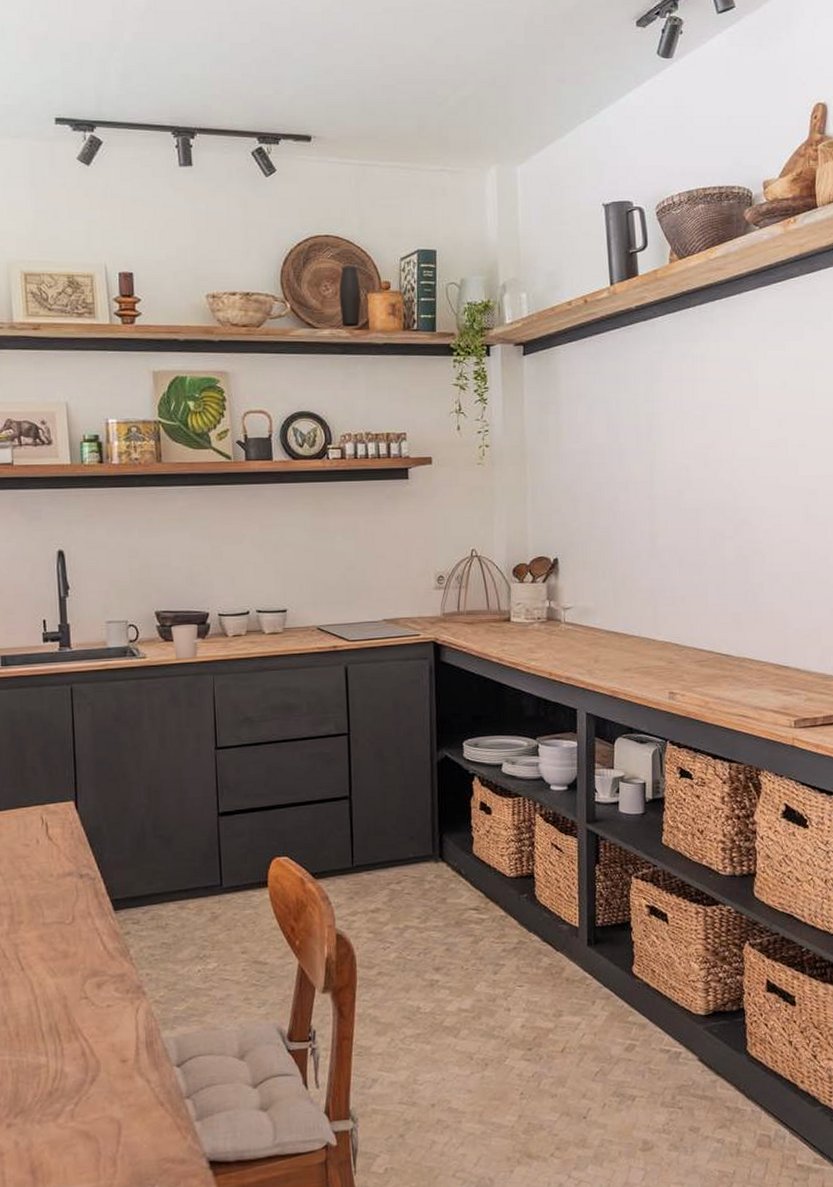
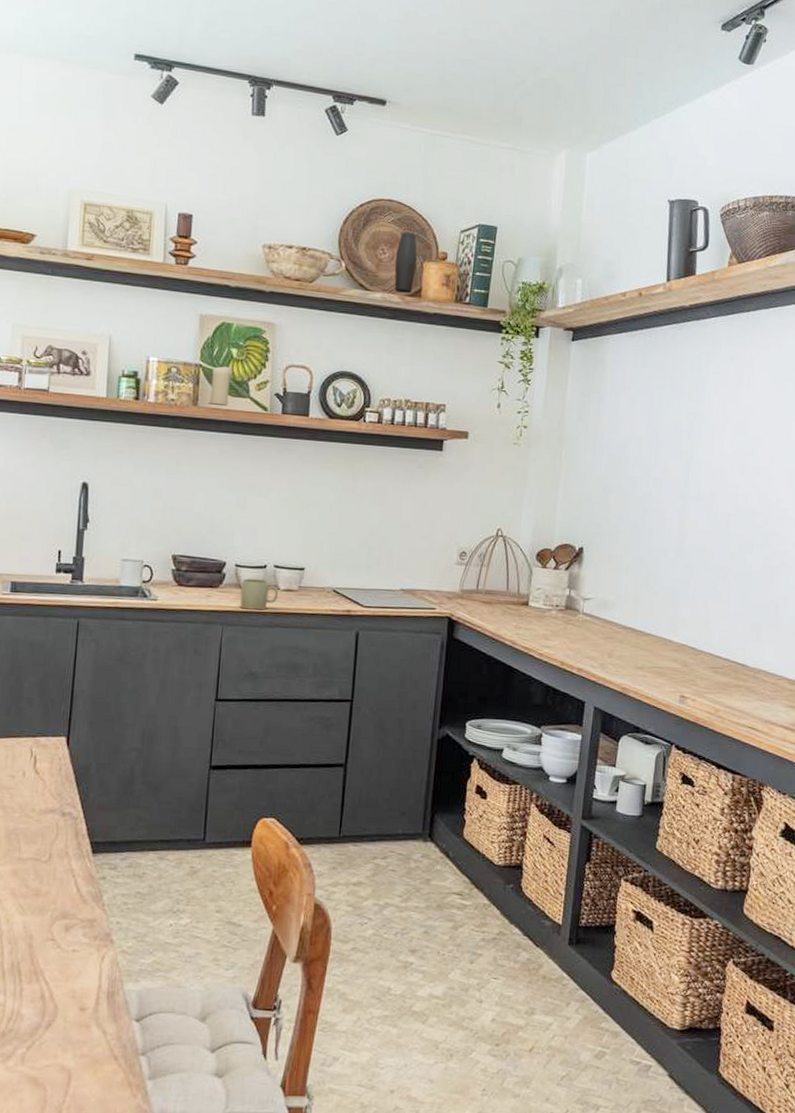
candle: none [171,418,192,459] -> present [207,364,232,406]
cup: present [171,624,203,660] -> none [186,571,217,607]
mug: none [226,626,264,657] -> present [240,578,278,610]

